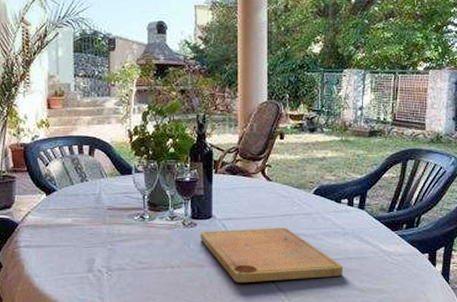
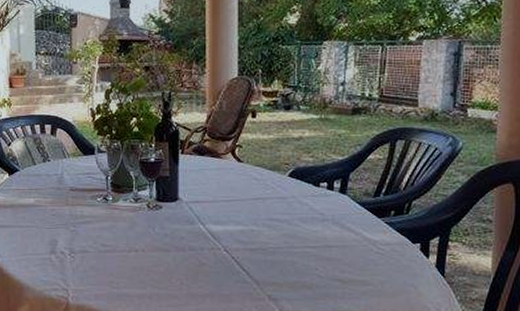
cutting board: present [200,227,343,283] -> none [166,212,321,270]

